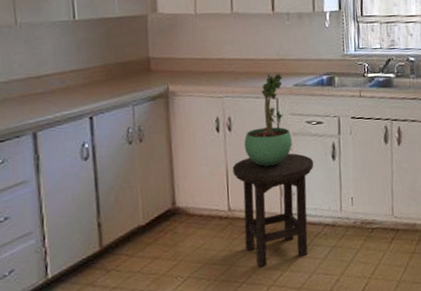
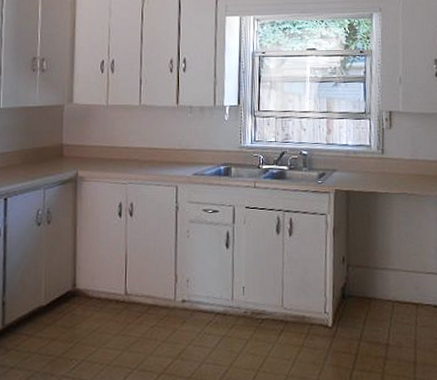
stool: present [232,153,314,267] -> none [131,240,209,353]
potted plant: present [244,73,293,166] -> none [143,162,189,252]

